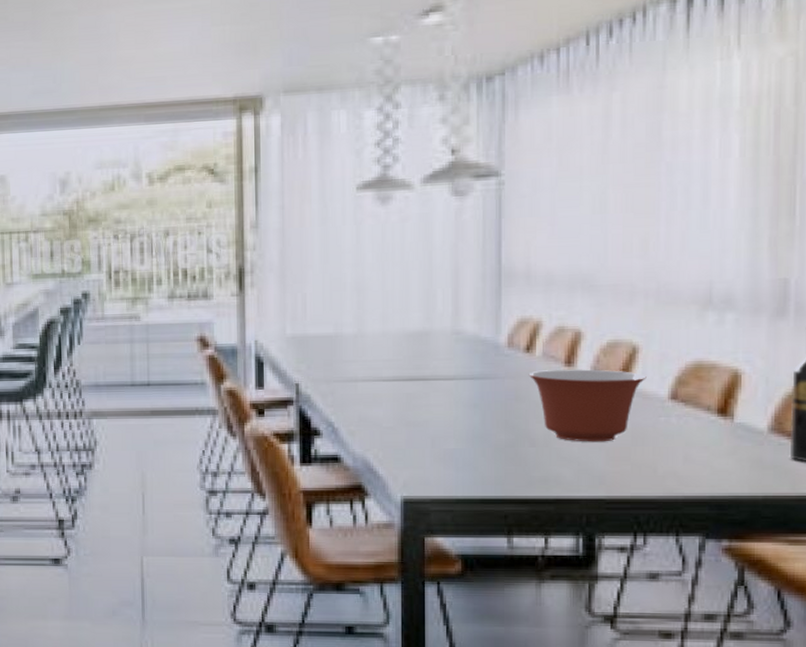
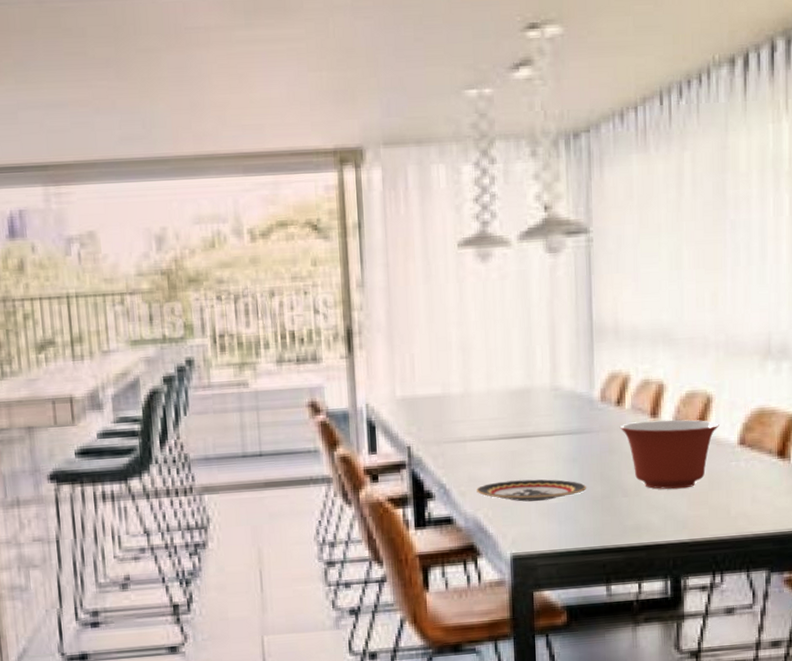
plate: none [367,423,489,445] -> present [476,479,587,502]

